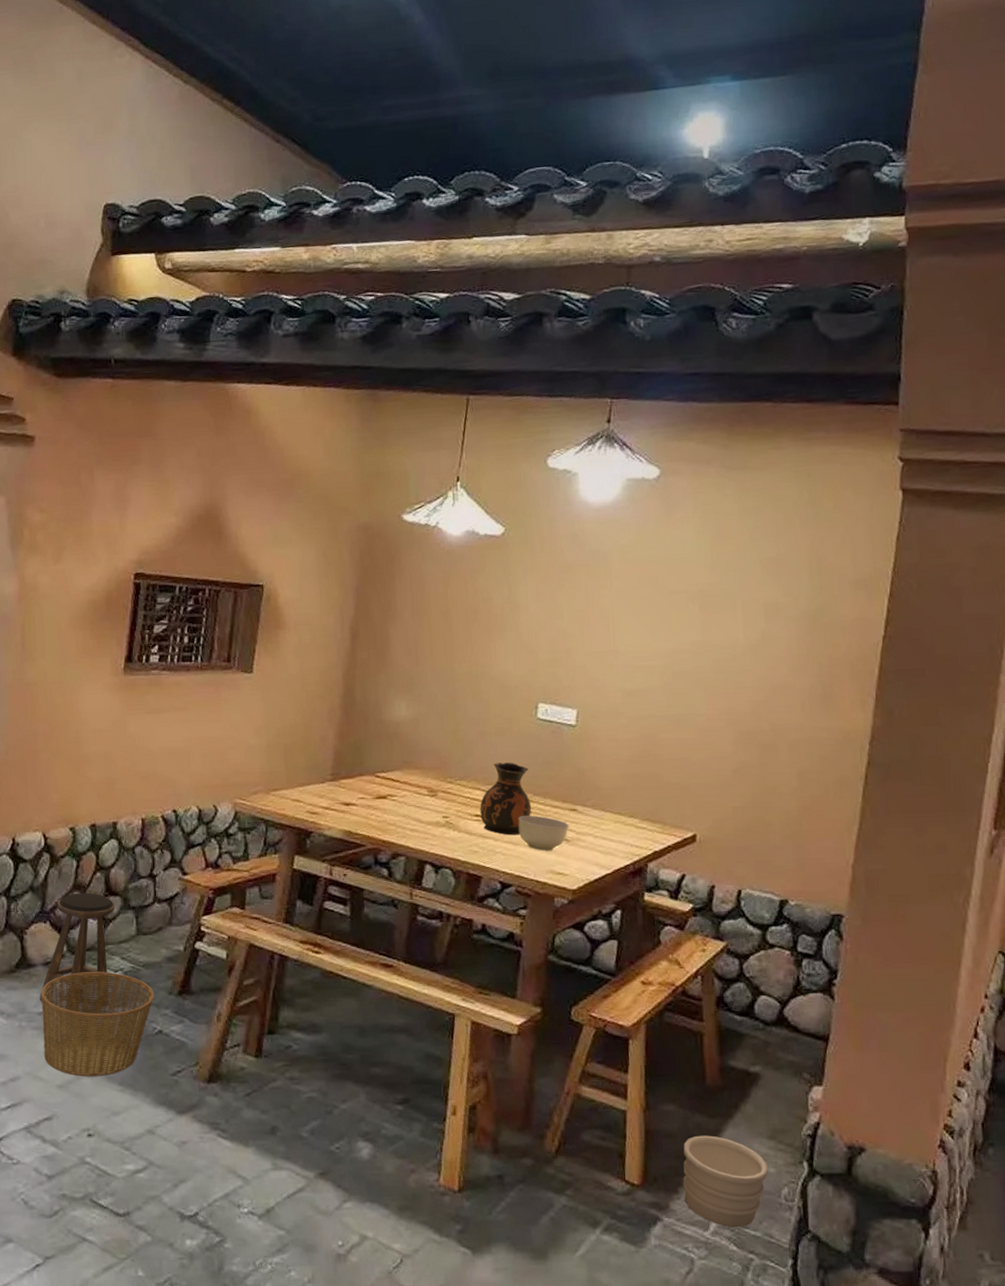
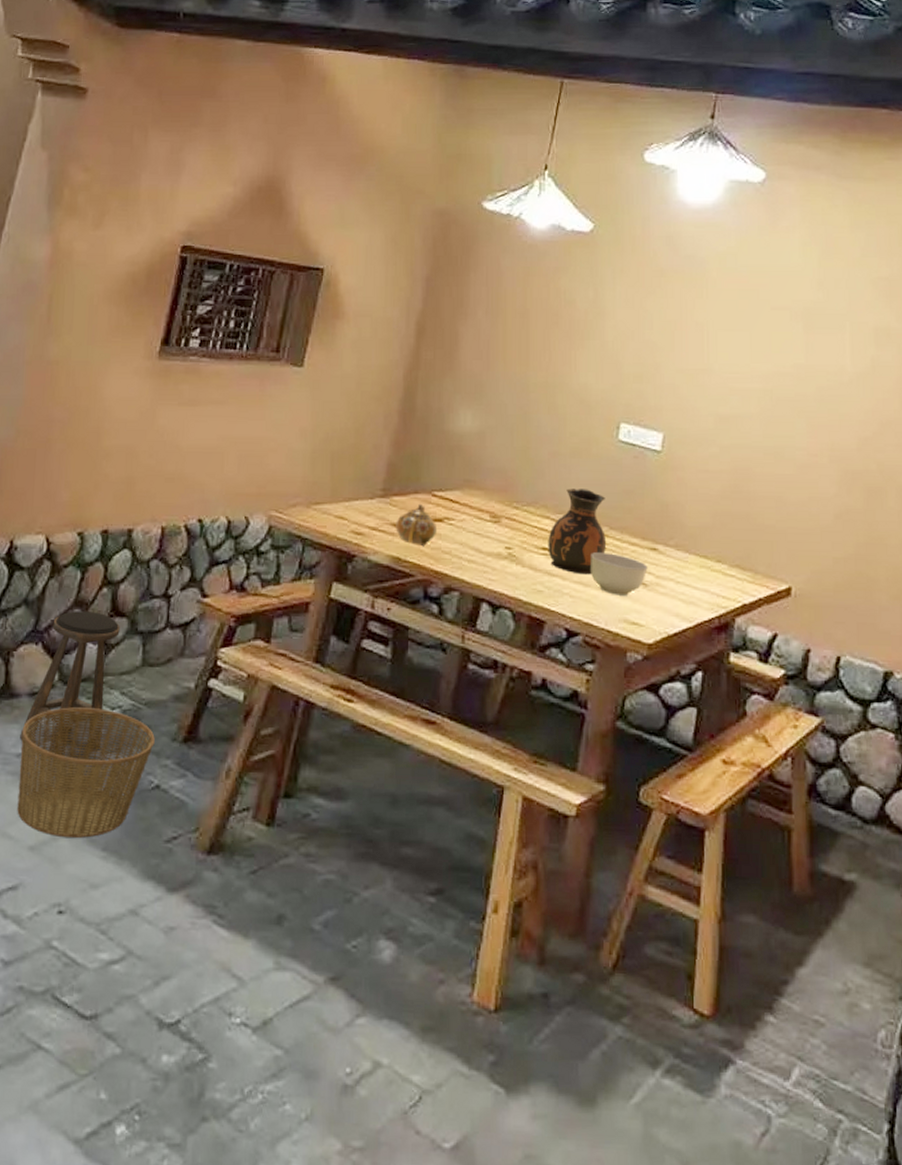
teapot: none [345,785,383,820] -> present [396,504,438,546]
planter pot: present [683,1135,769,1228] -> none [761,956,863,1079]

